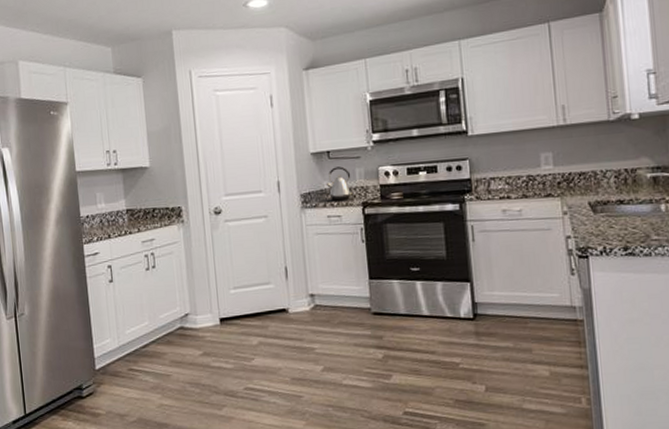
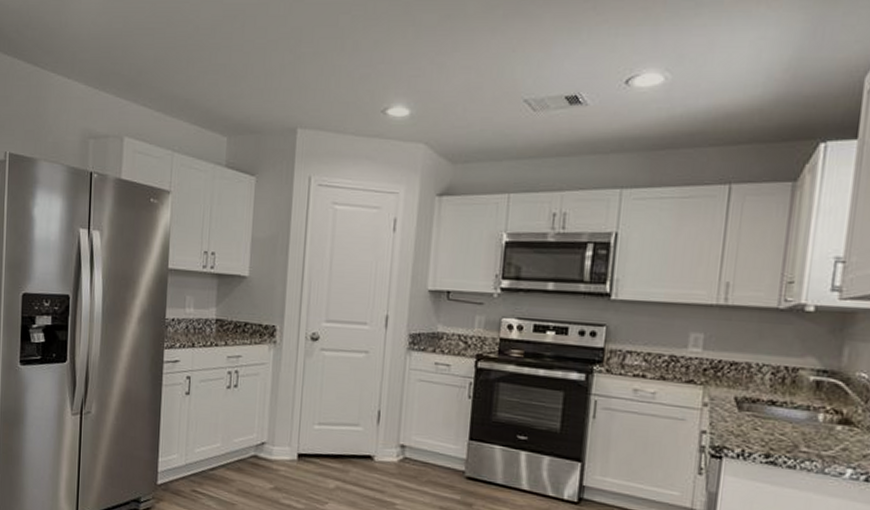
kettle: present [325,166,353,202] -> none [439,310,469,350]

